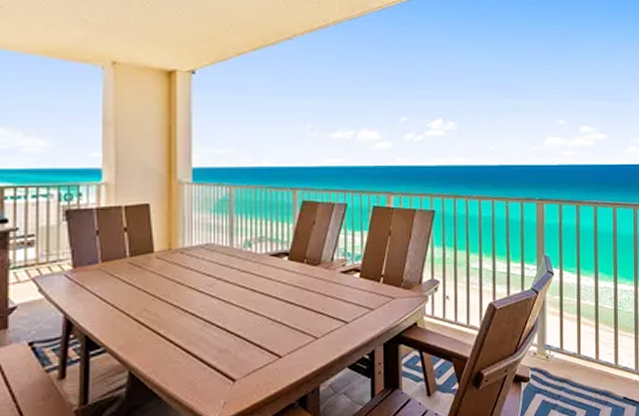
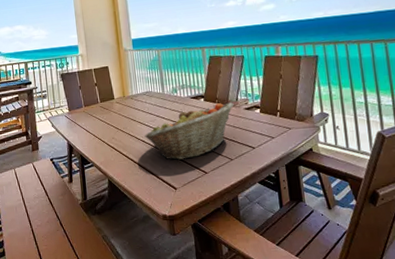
fruit basket: none [195,262,328,341] -> present [144,102,234,160]

